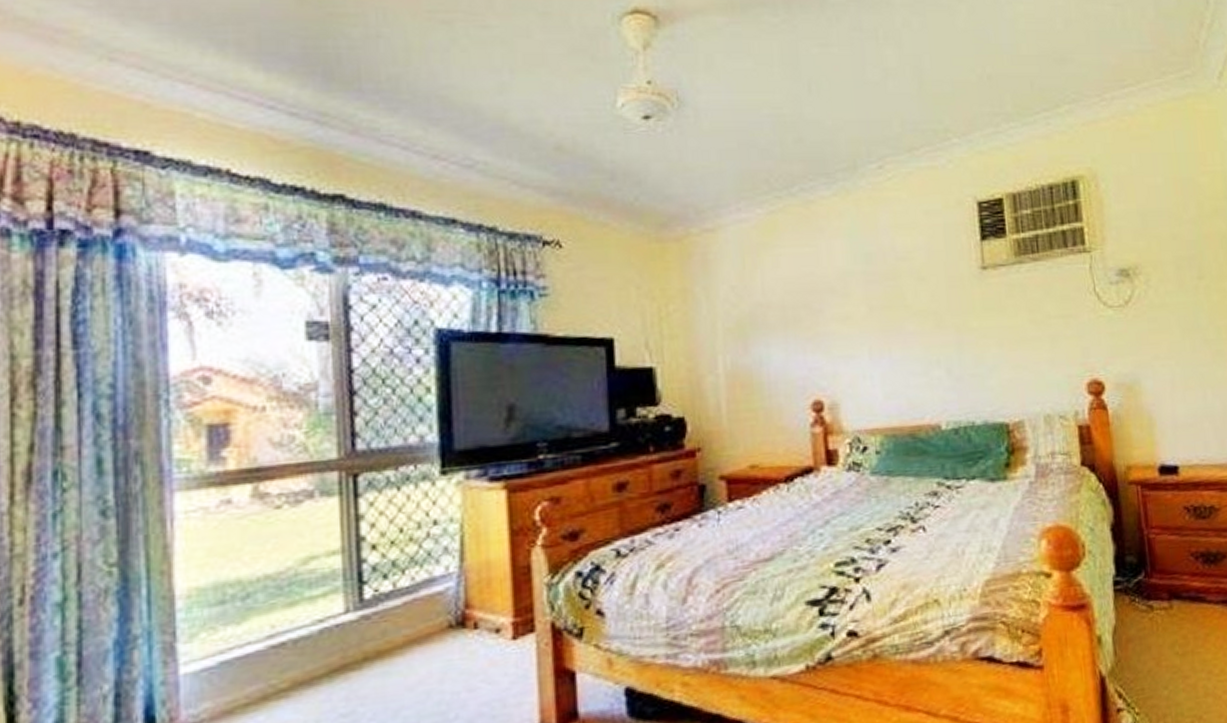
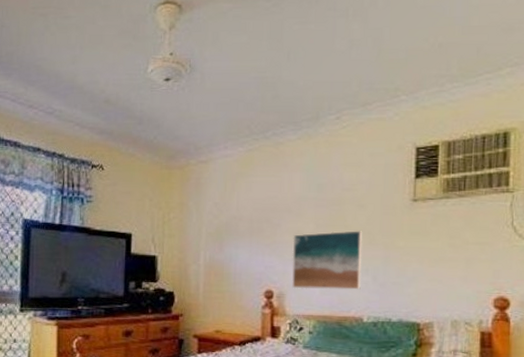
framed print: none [841,311,934,395] -> present [292,231,363,290]

